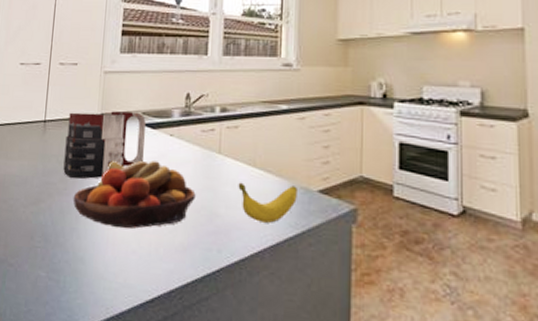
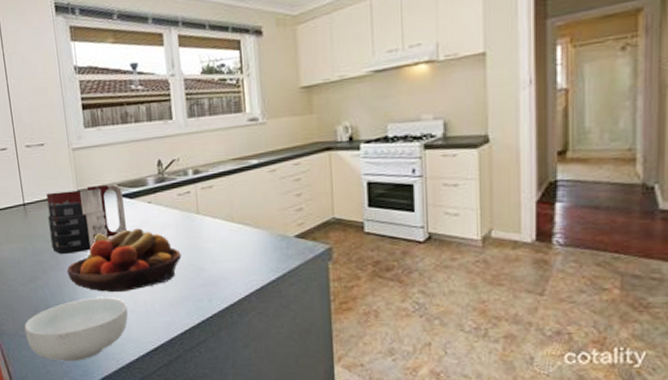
cereal bowl: none [13,230,129,303] -> present [24,297,128,362]
banana: present [238,182,297,223] -> none [219,234,276,271]

